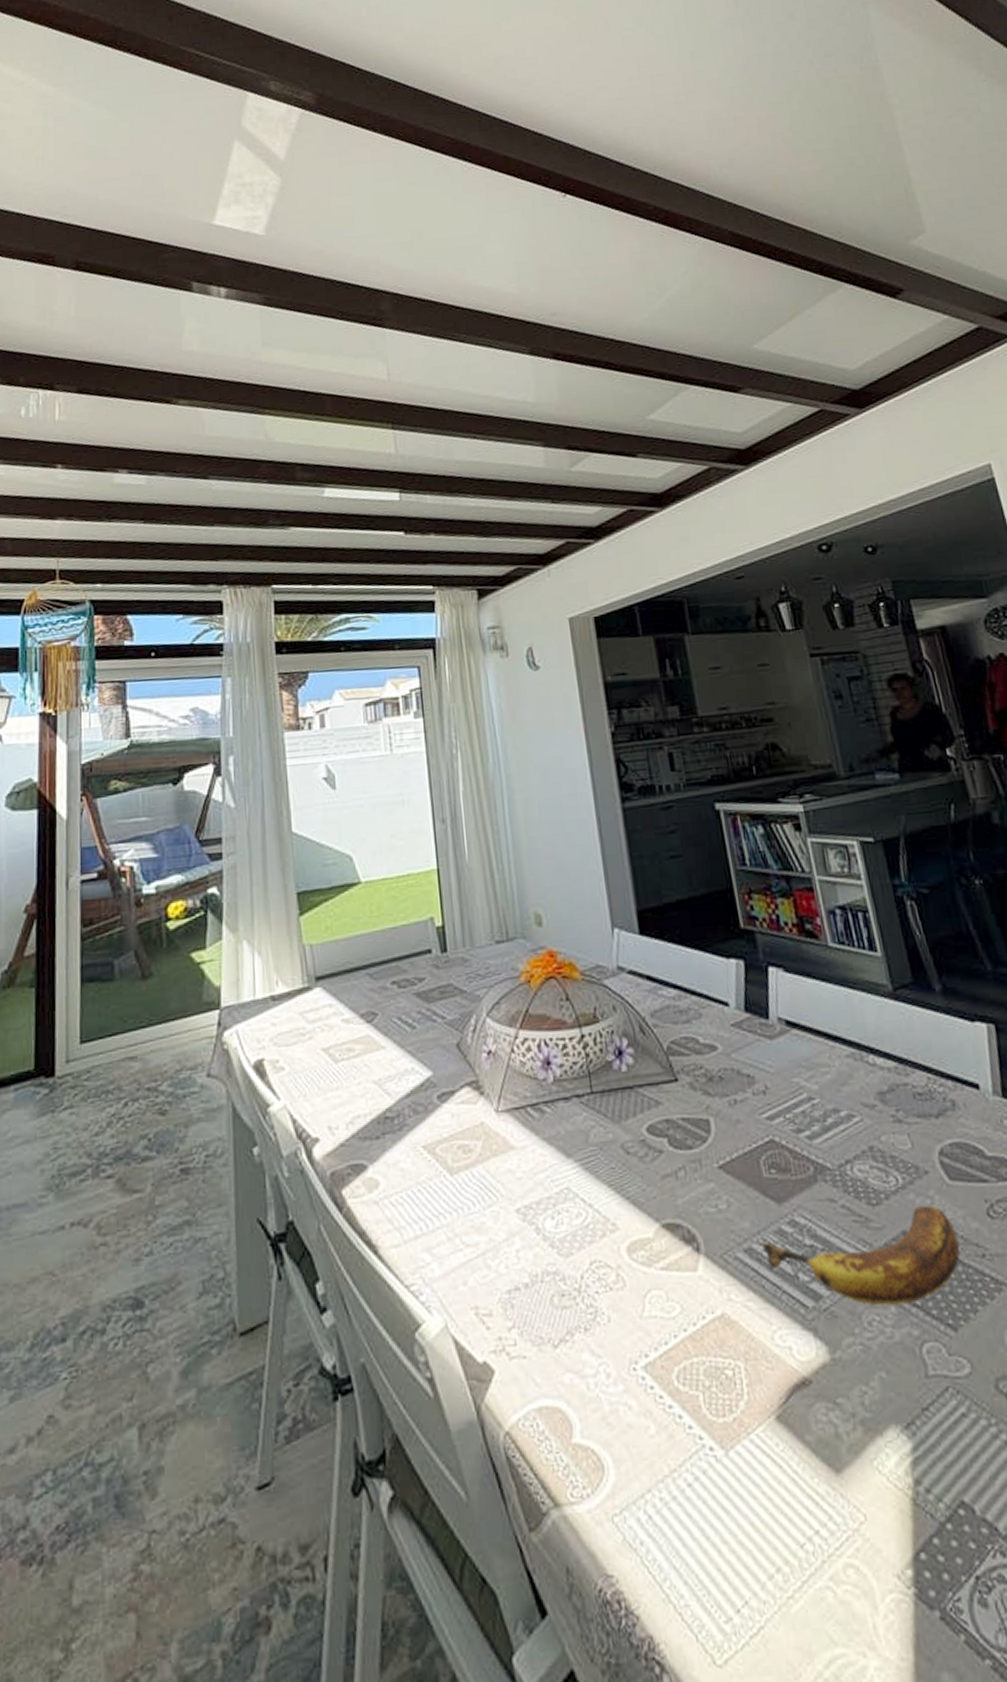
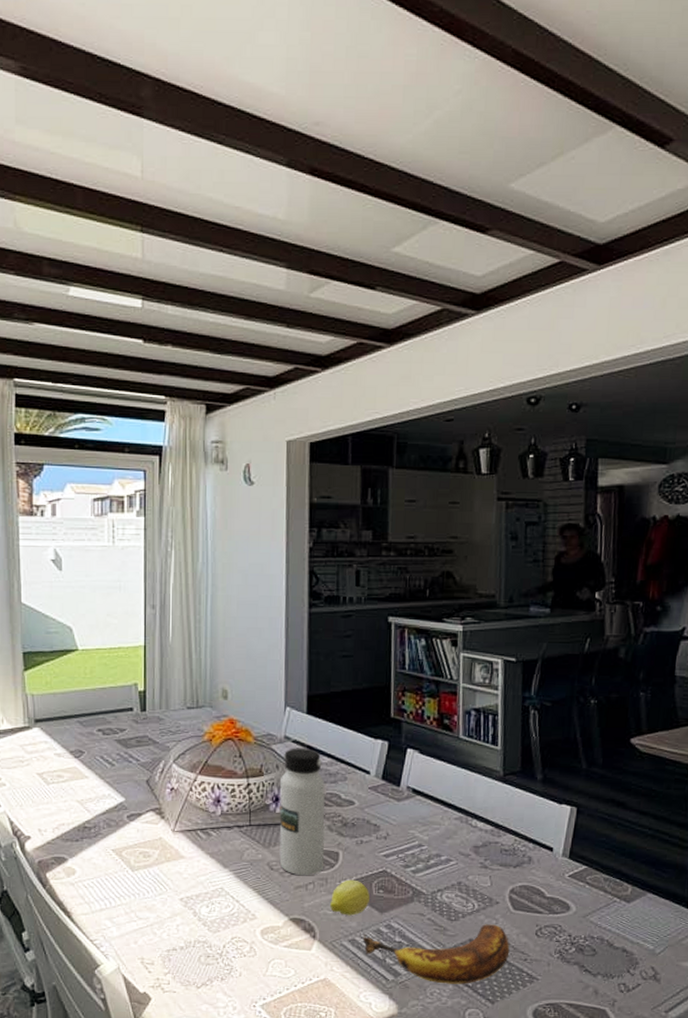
water bottle: none [620,979,694,1159] -> present [279,748,325,876]
fruit: none [710,1157,761,1212] -> present [330,879,370,916]

